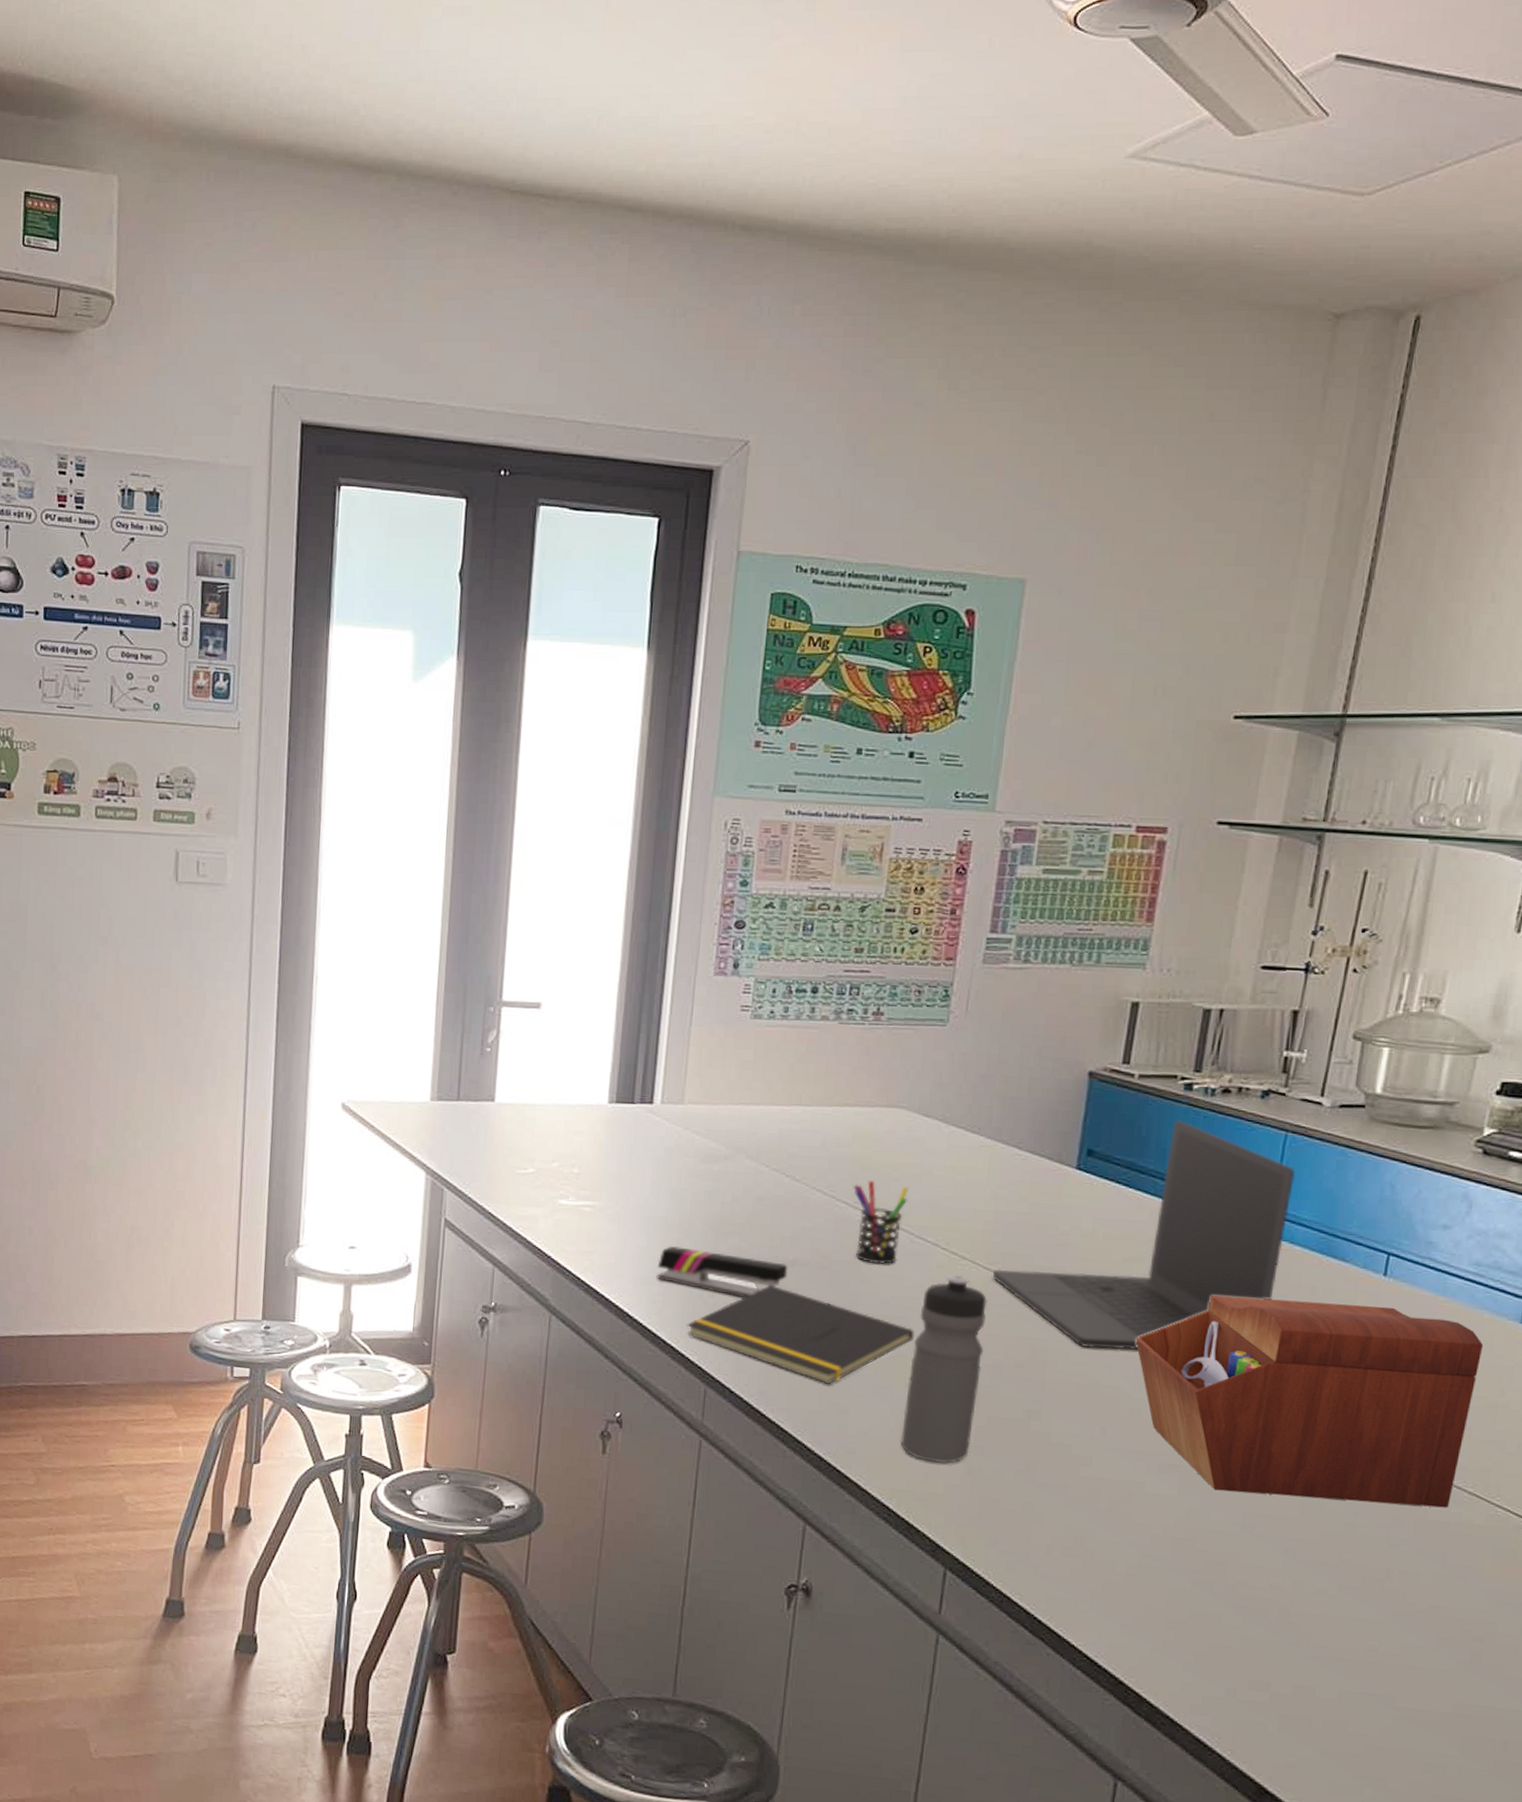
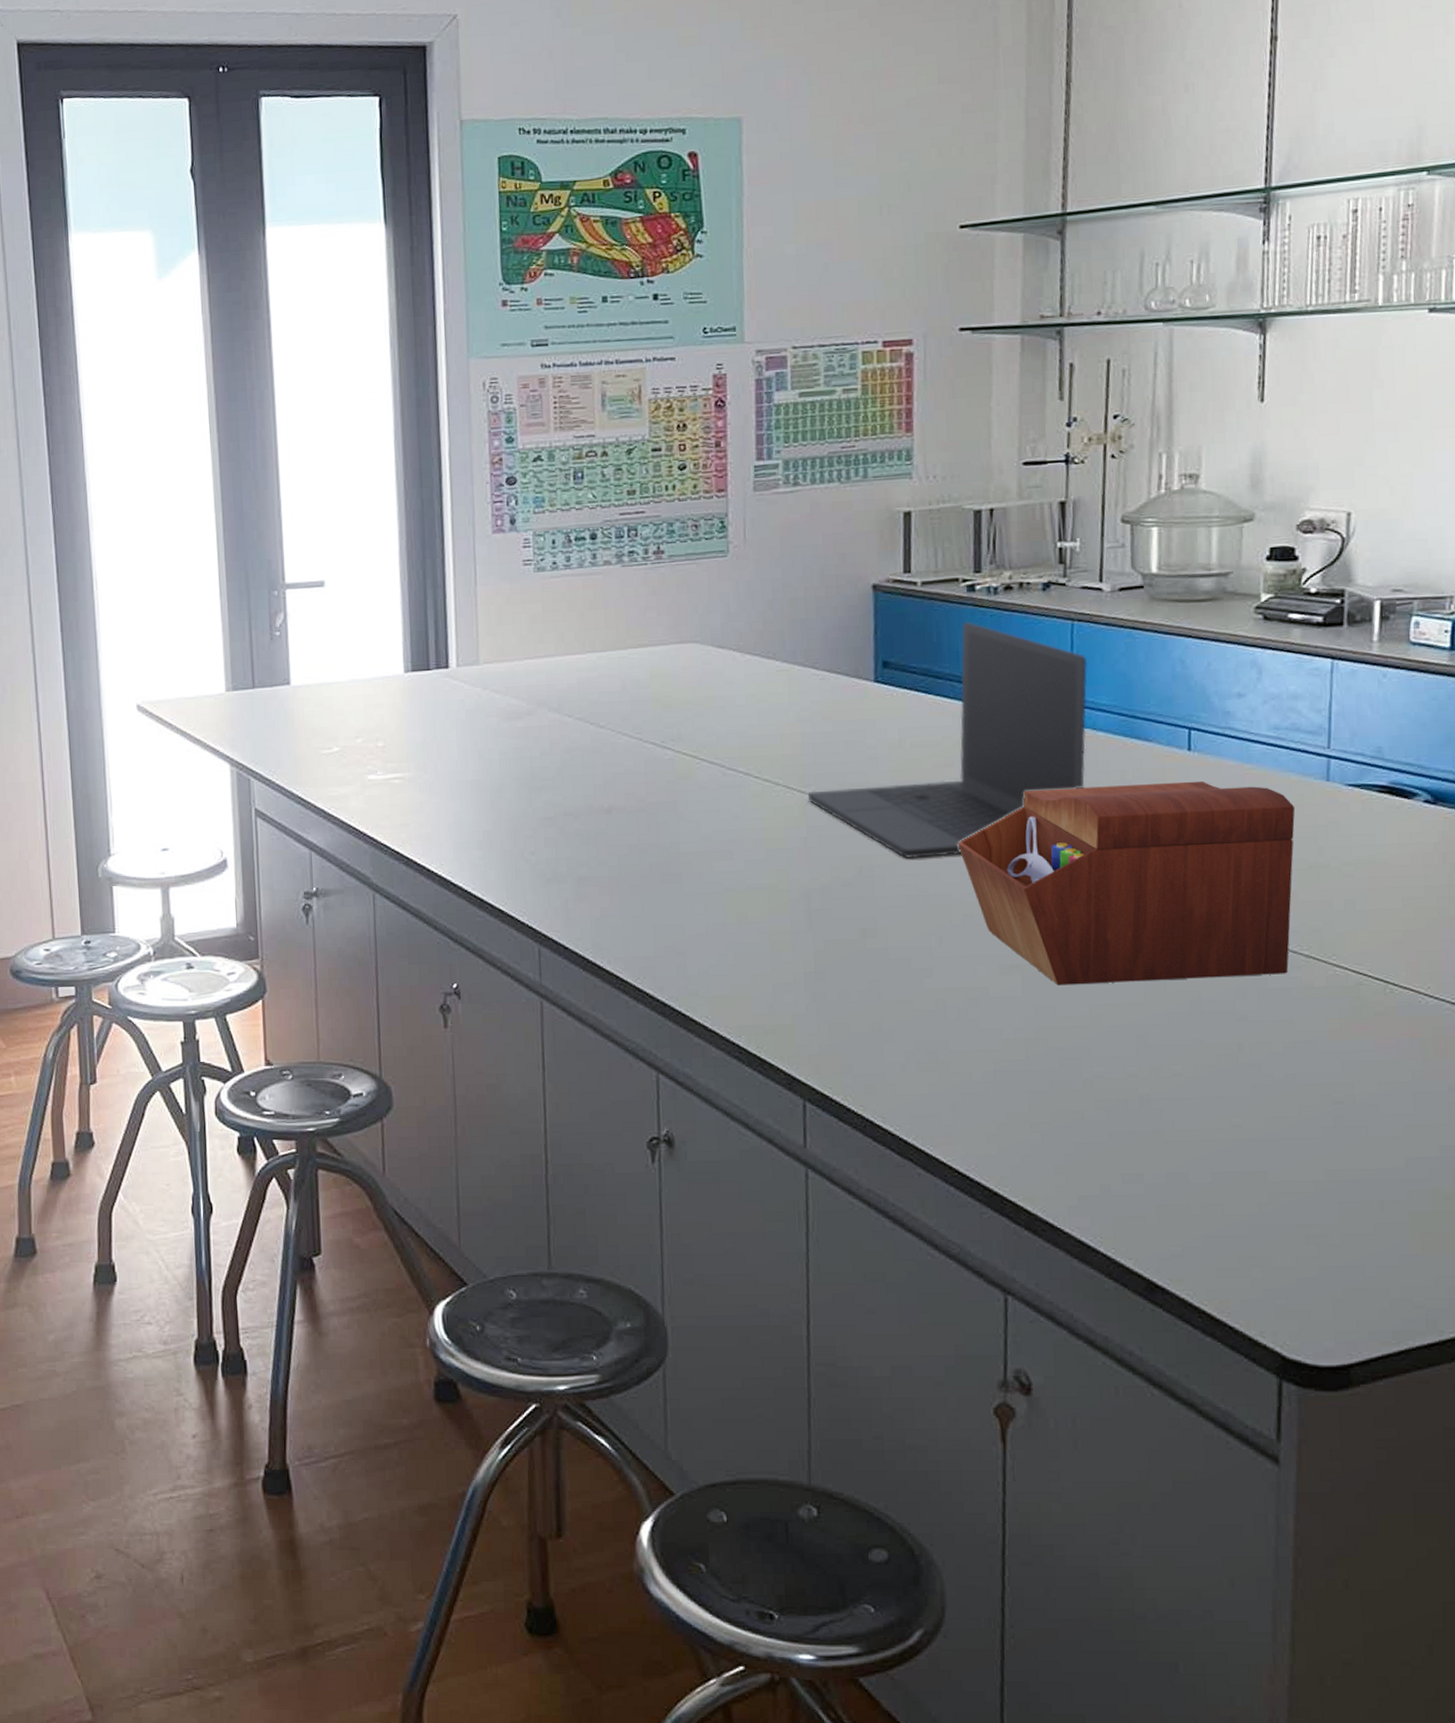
stapler: present [656,1245,788,1299] -> none [474,807,606,852]
notepad: present [687,1285,915,1384] -> none [512,835,741,928]
pen holder: present [853,1180,908,1265] -> none [658,717,714,801]
water bottle: present [900,1275,987,1463] -> none [740,801,811,994]

